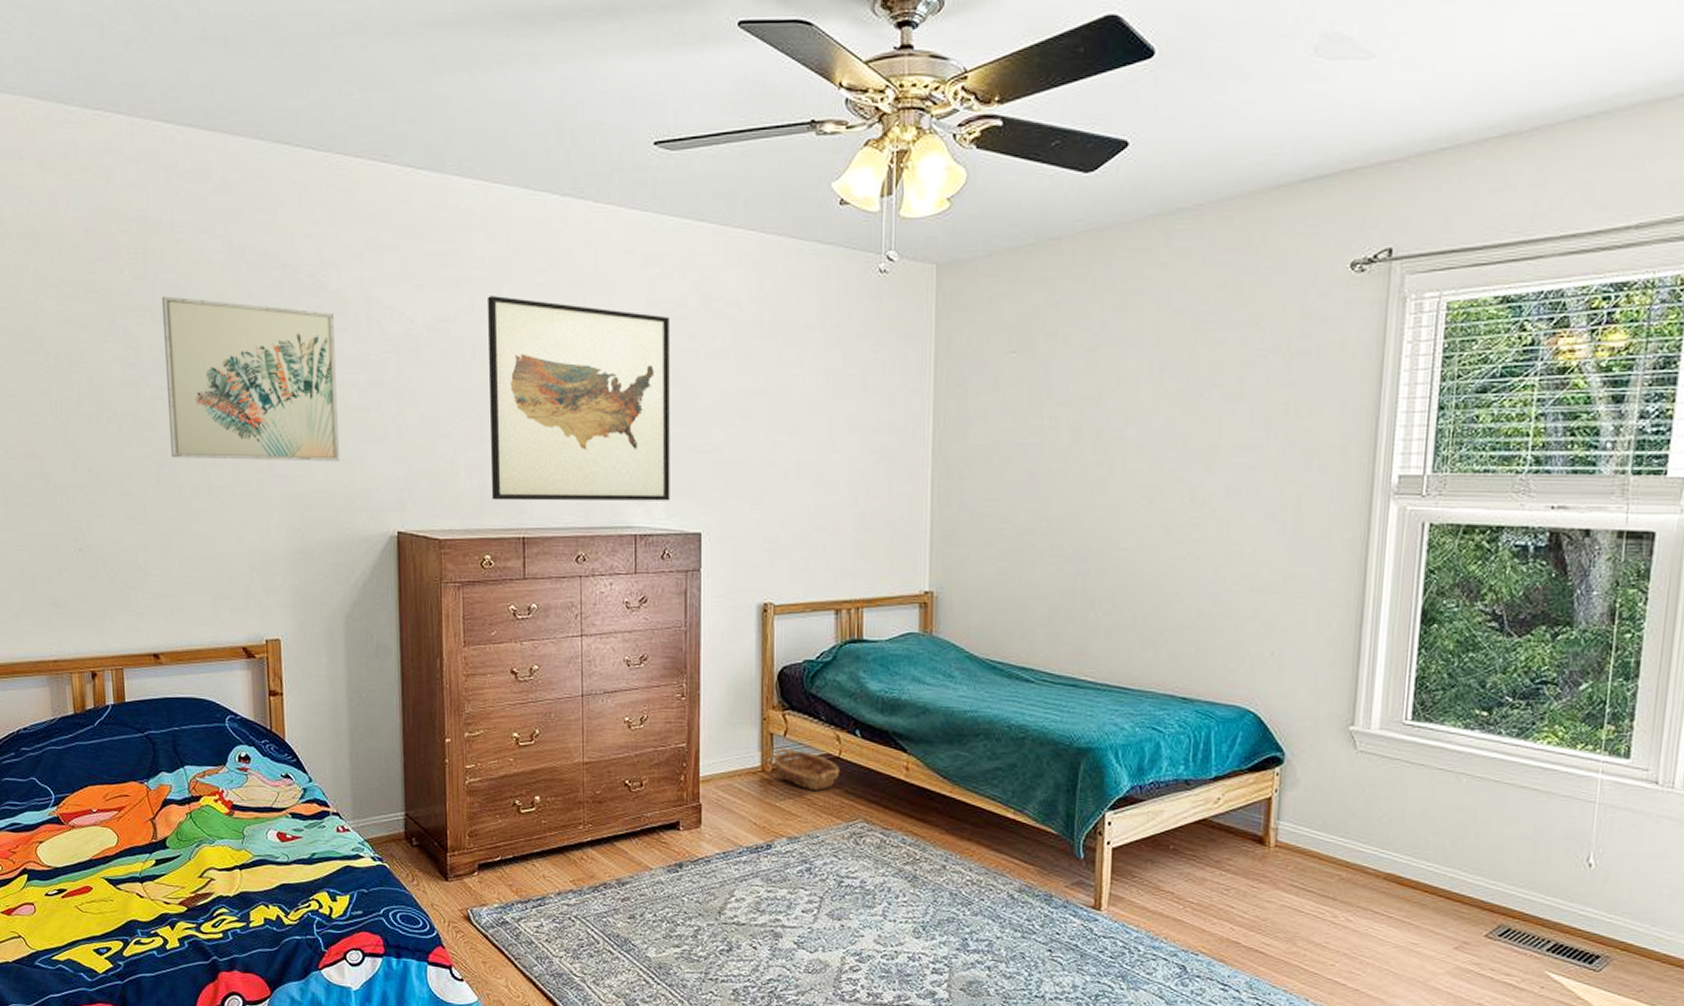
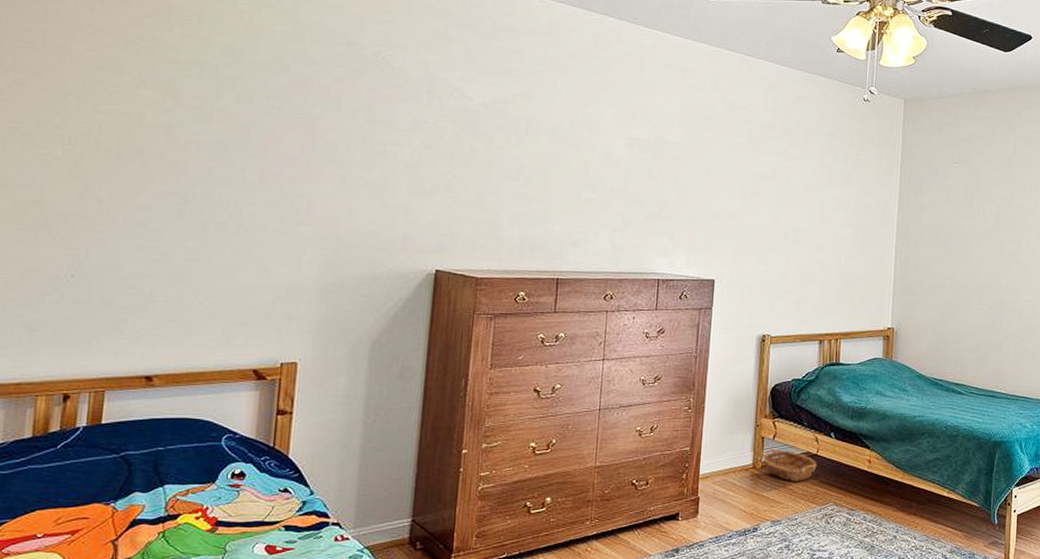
wall art: present [161,296,339,461] -> none [200,55,395,208]
wall art: present [488,296,670,501] -> none [531,86,700,254]

